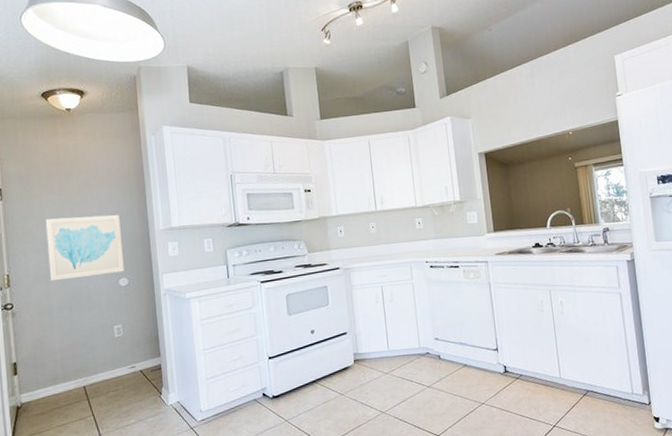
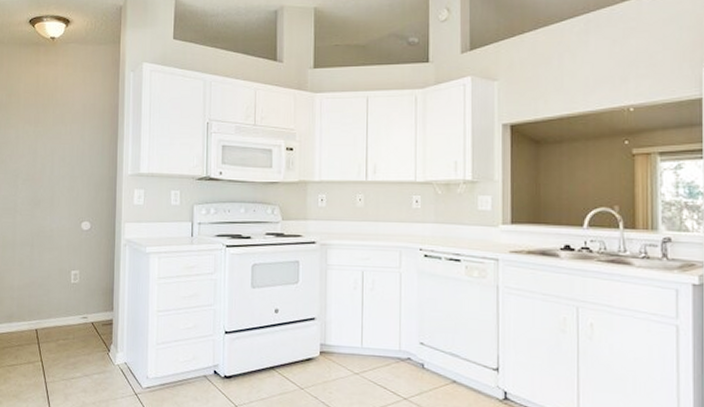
wall art: present [45,215,124,281] -> none [17,151,90,216]

